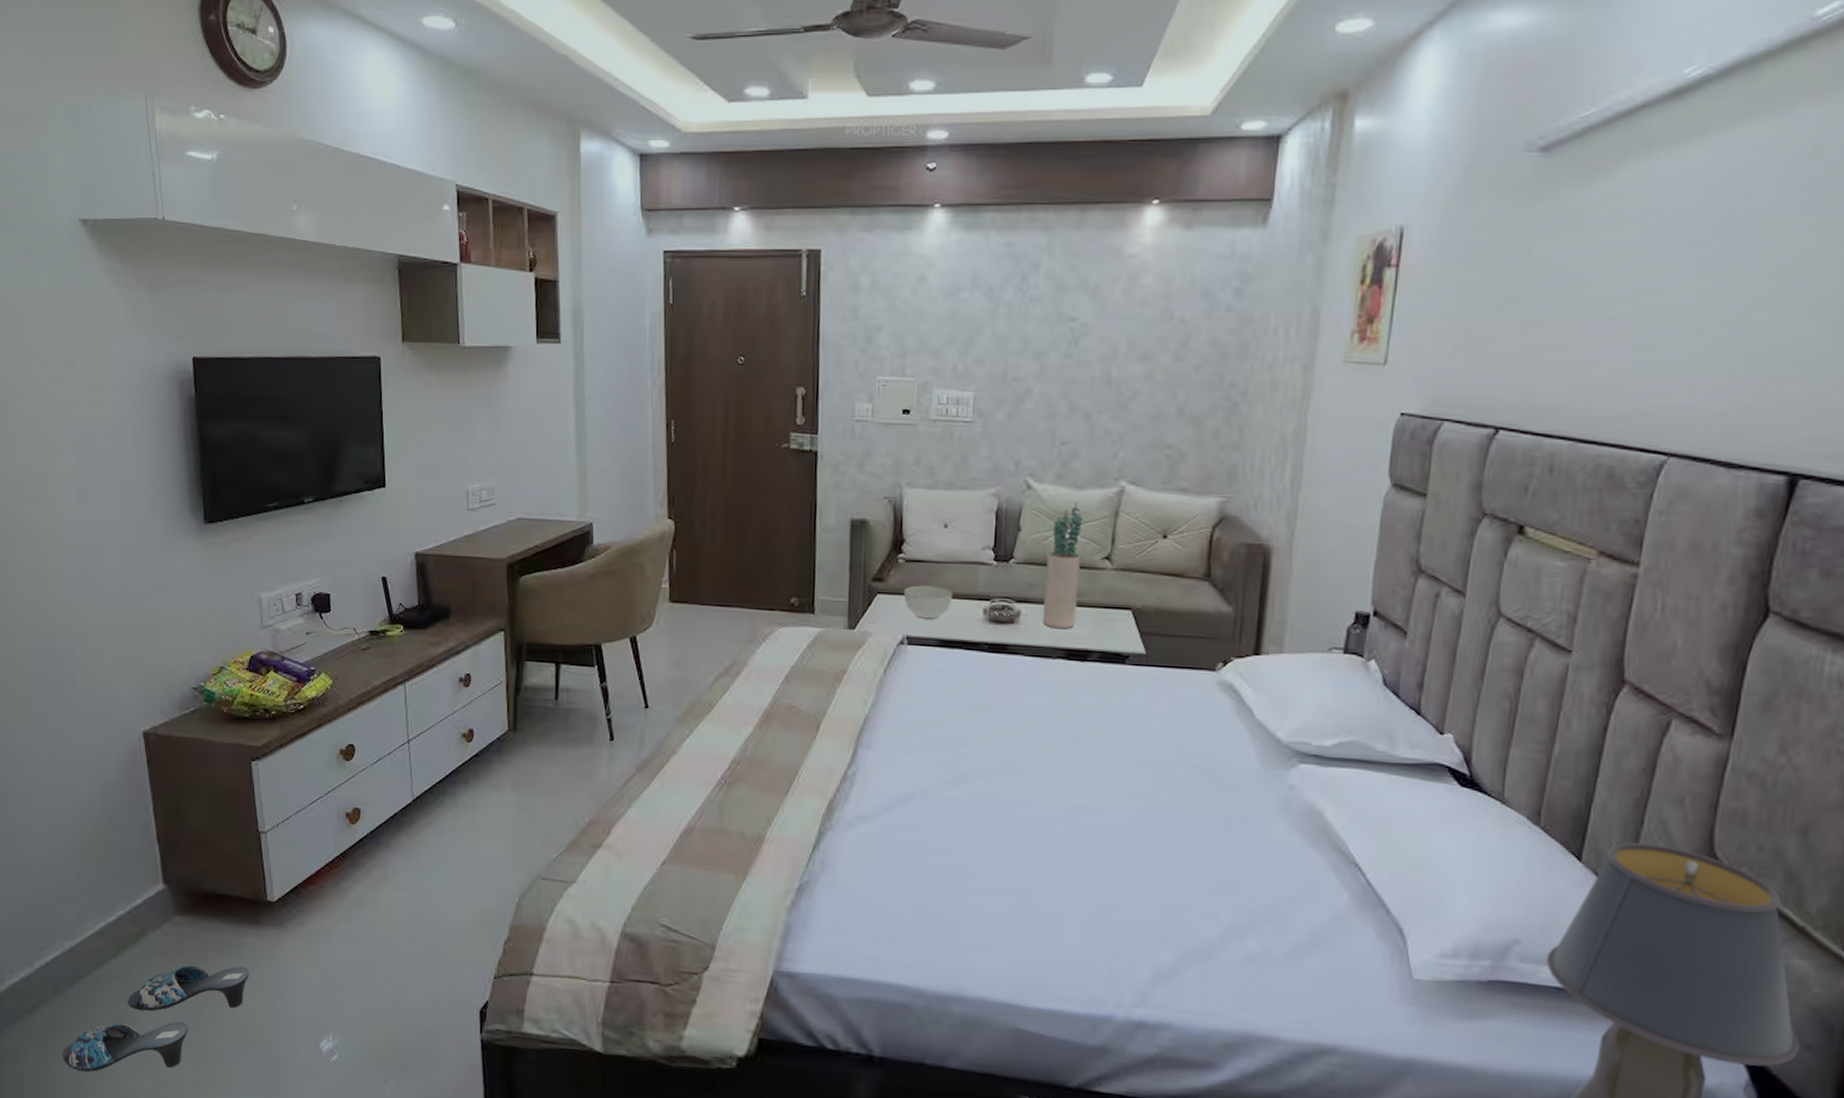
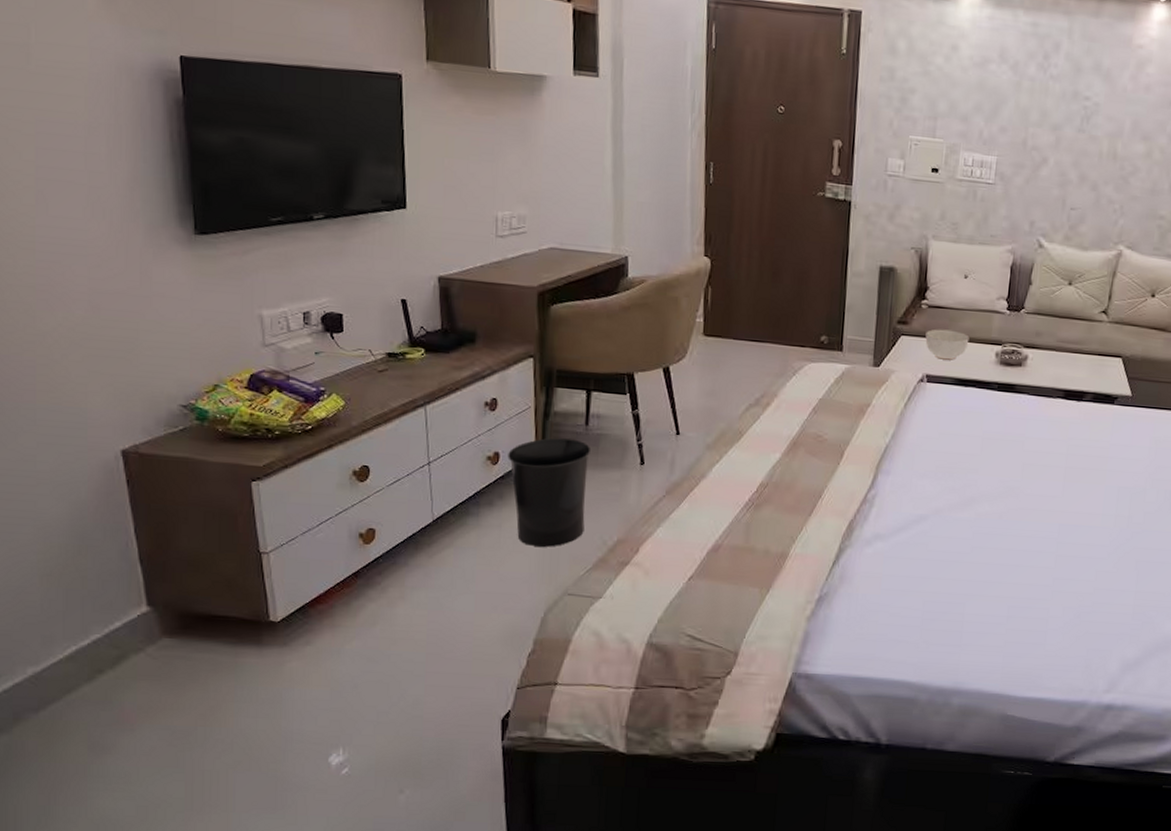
slippers: present [62,965,250,1072] -> none [26,687,249,799]
waste bin: none [481,713,560,828] -> present [508,437,590,547]
vase: present [1042,501,1082,630] -> none [1046,261,1085,373]

